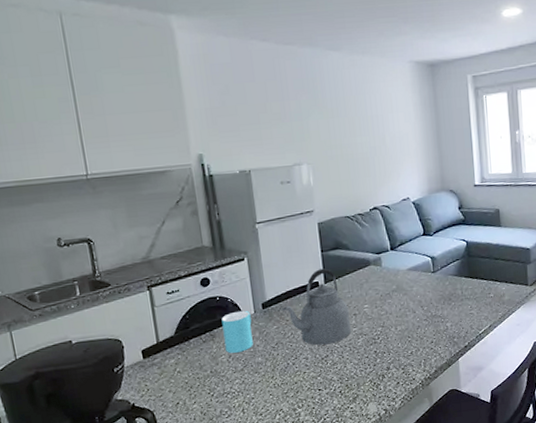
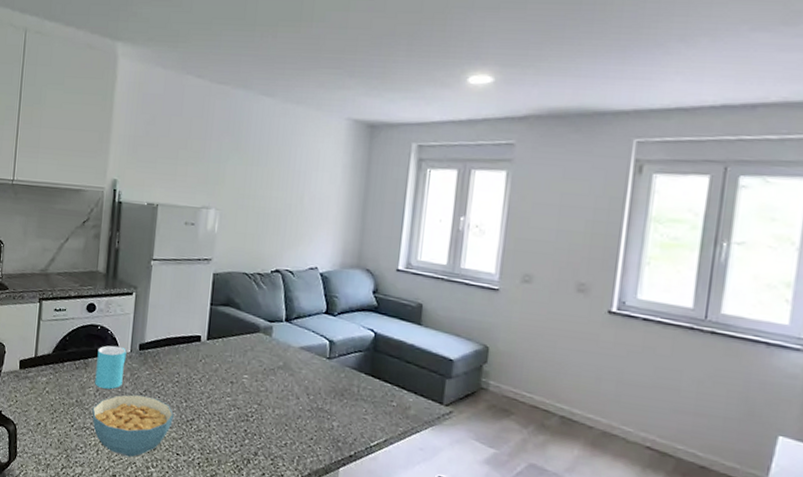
cereal bowl: none [229,348,309,407] -> present [92,394,174,457]
kettle: present [282,268,352,346] -> none [158,322,227,408]

